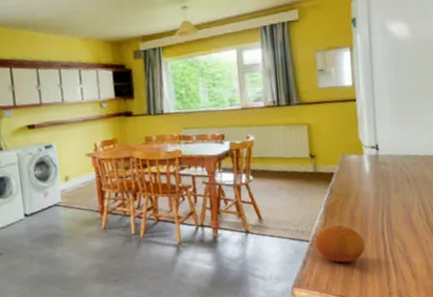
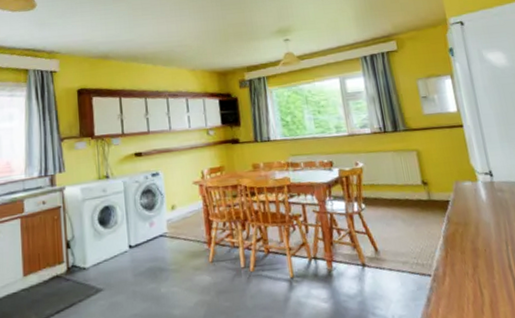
fruit: present [314,225,366,263] -> none [437,257,493,300]

